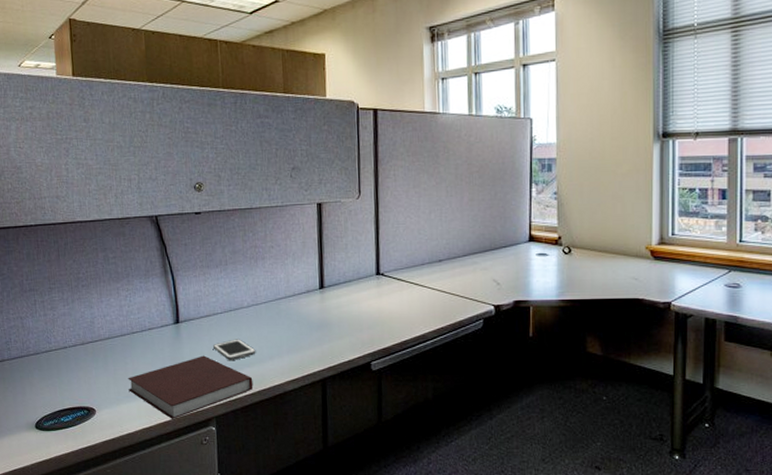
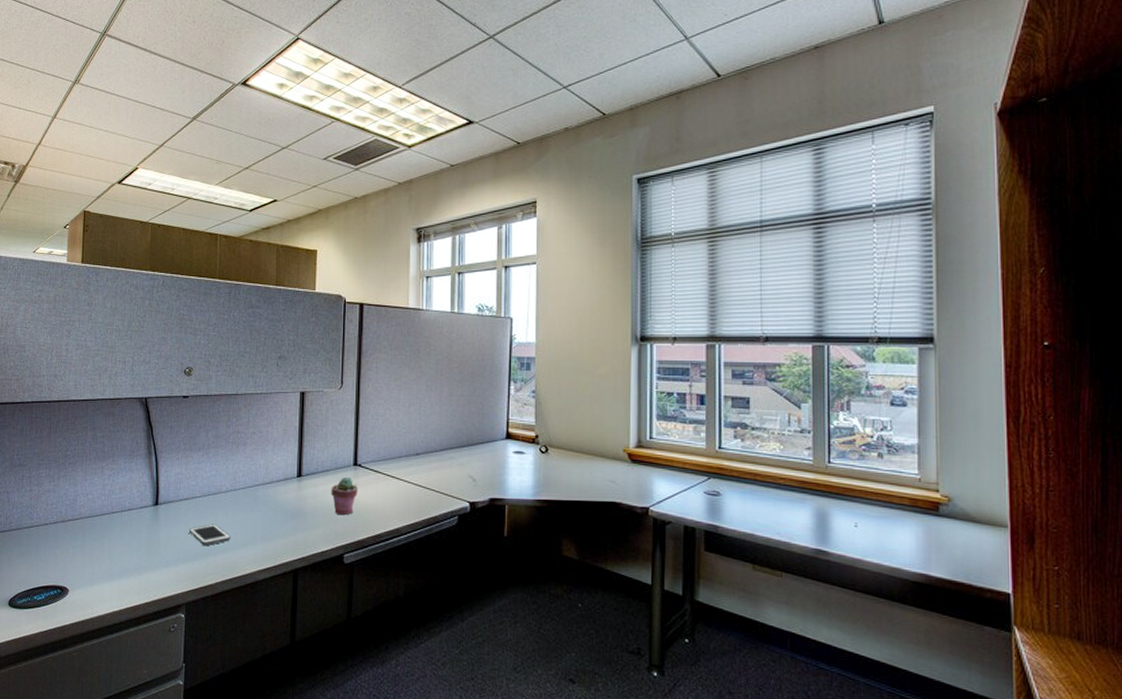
notebook: present [127,355,254,419] -> none [103,539,226,604]
potted succulent: none [354,286,382,323] -> present [331,476,358,515]

